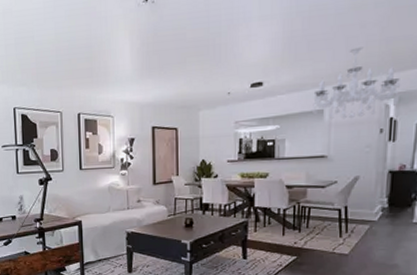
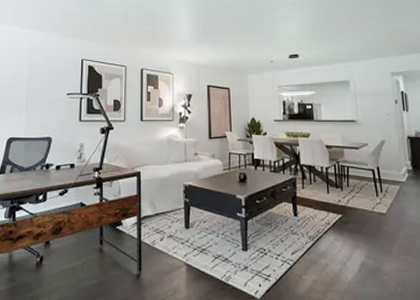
chandelier: present [312,47,400,120] -> none [339,34,407,90]

